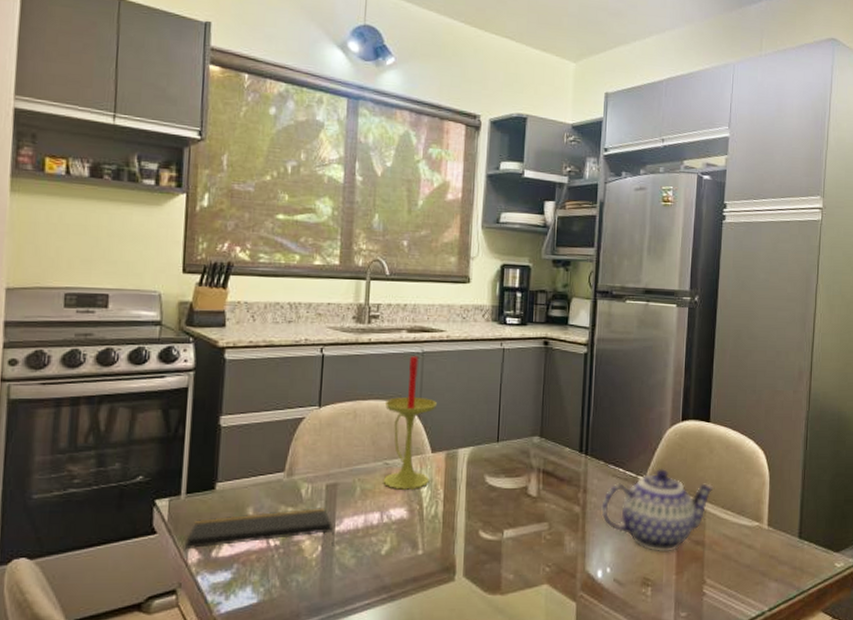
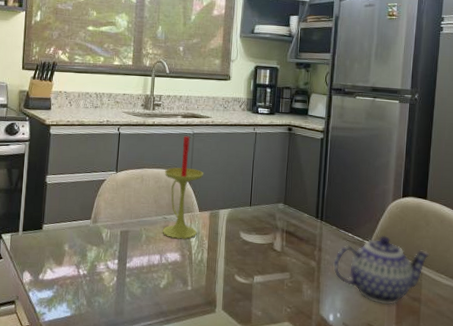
notepad: present [185,506,334,548] -> none [22,247,126,278]

